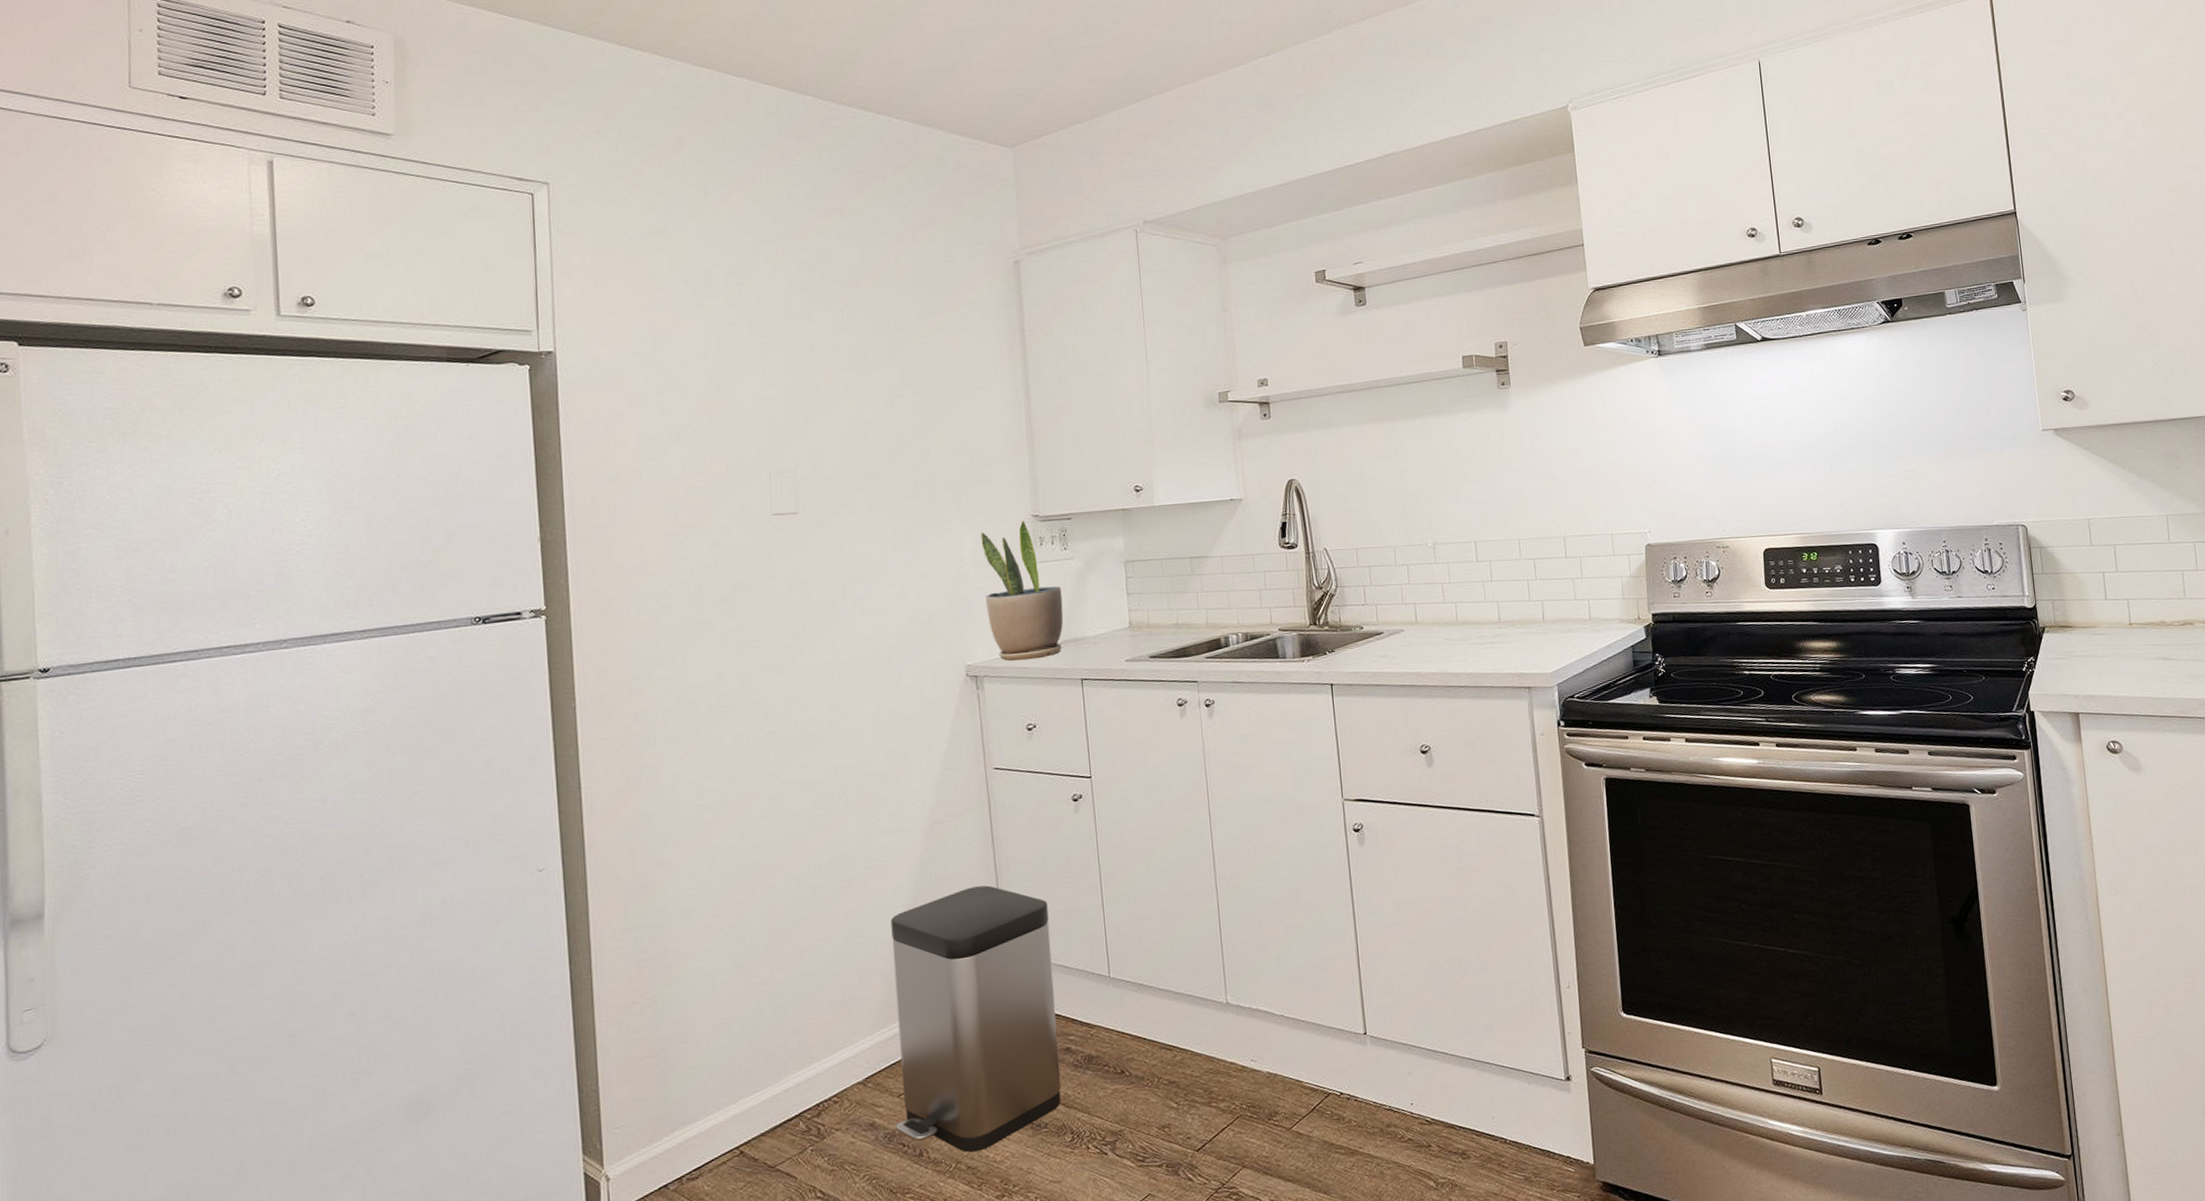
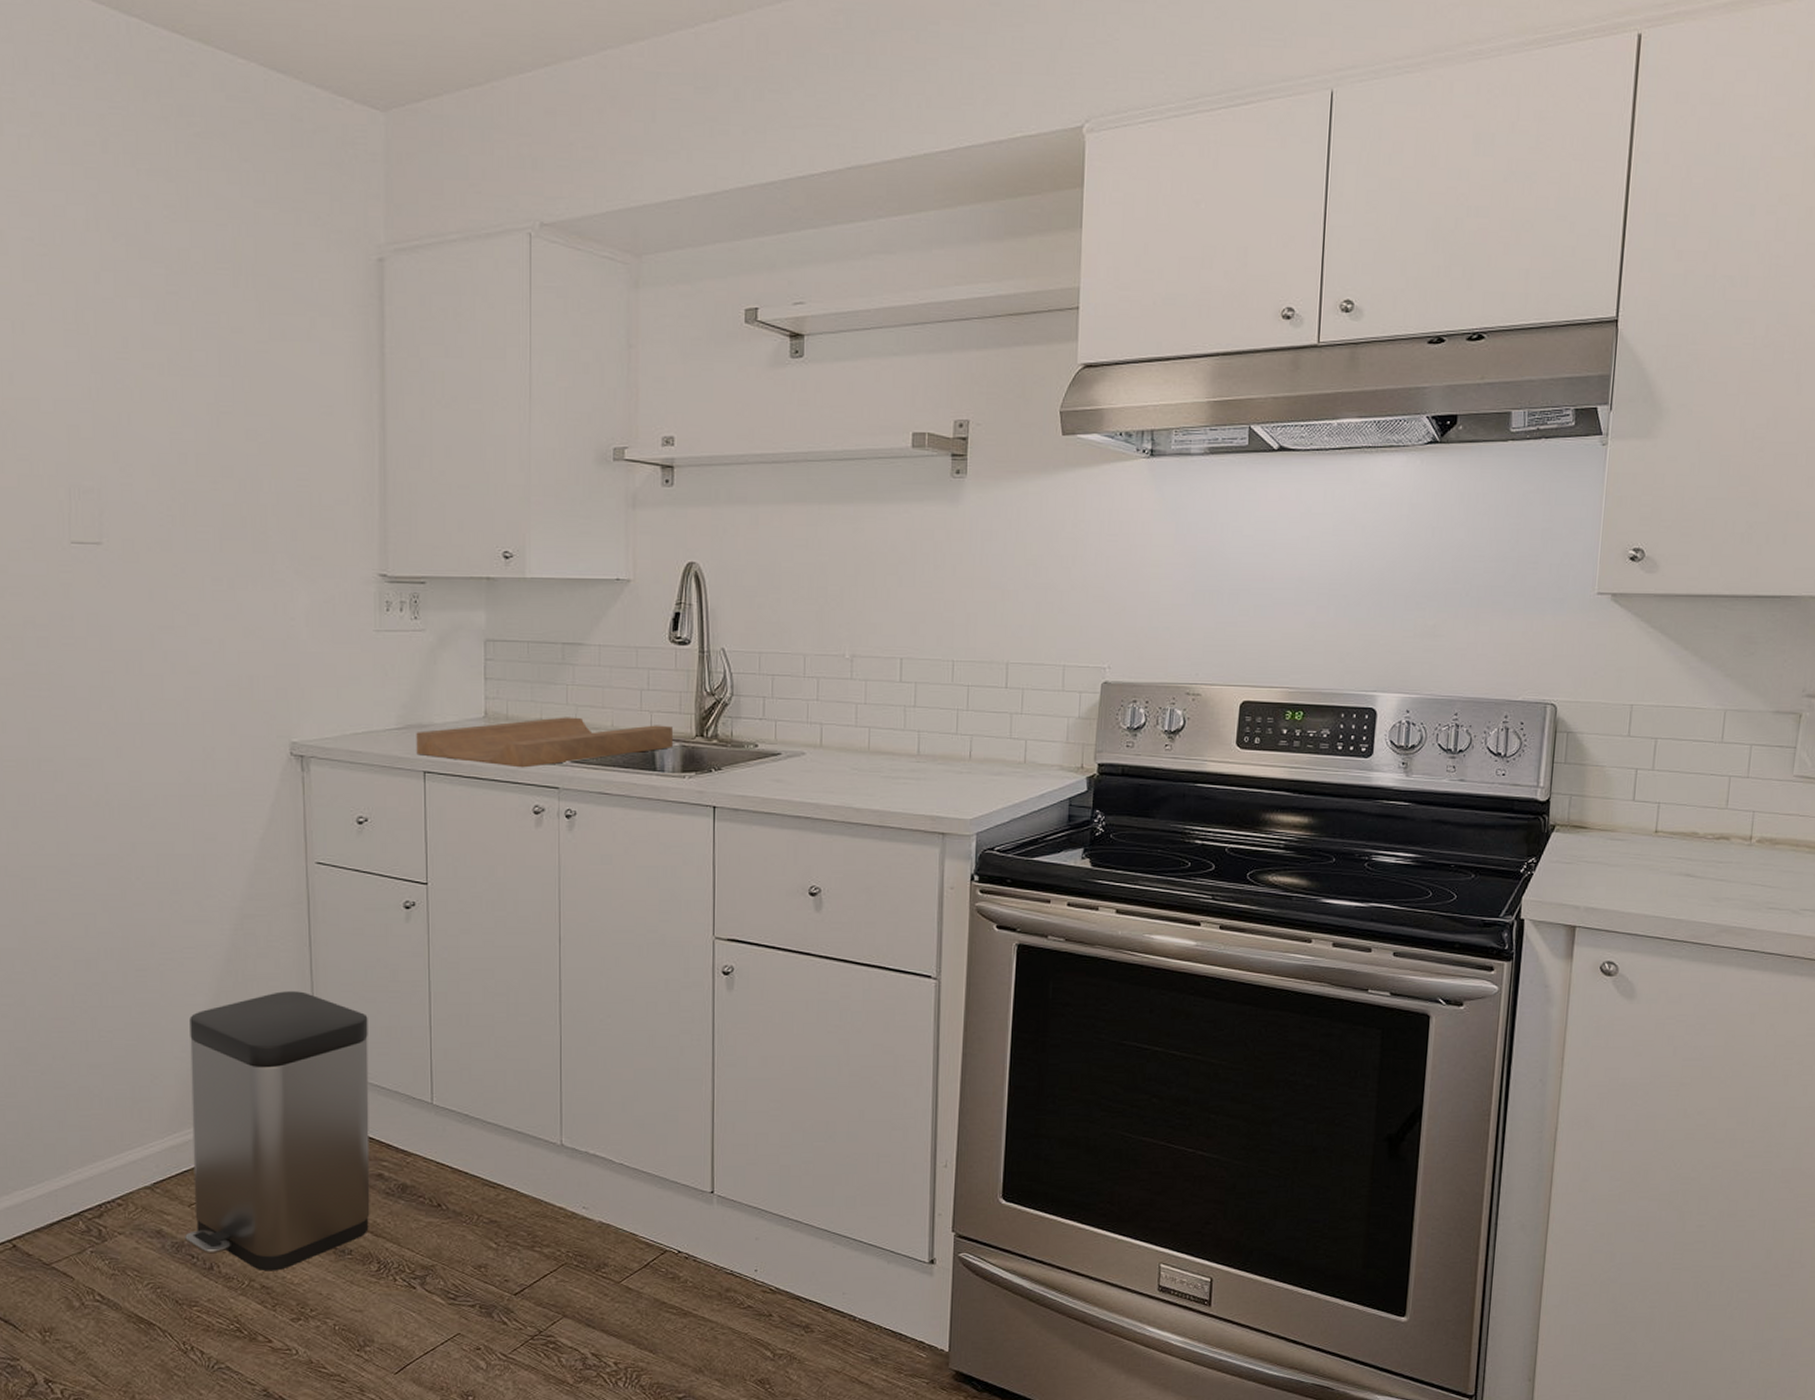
potted plant: present [981,521,1064,662] -> none [317,579,408,744]
cutting board: none [1072,618,1291,668] -> present [416,717,673,768]

